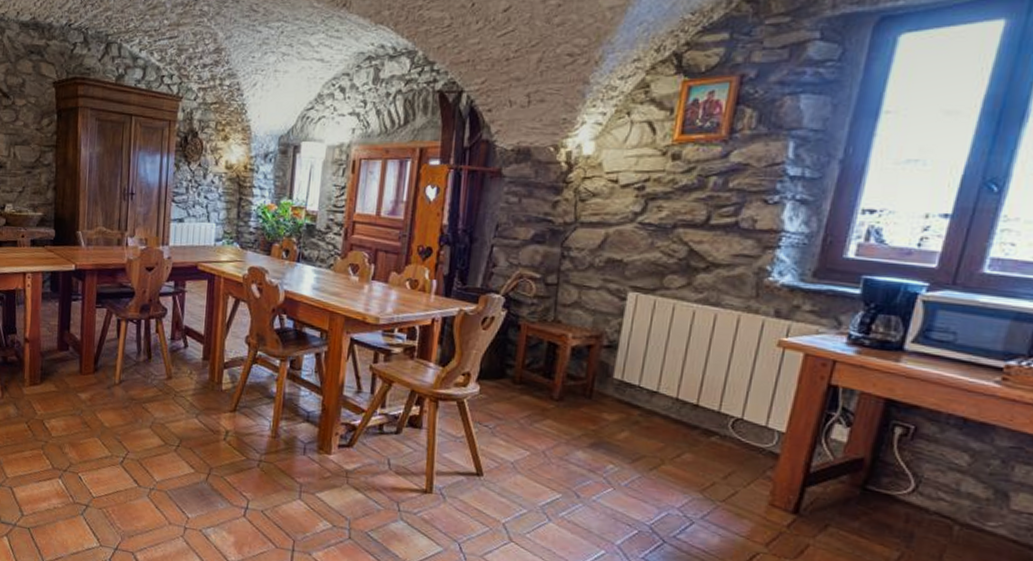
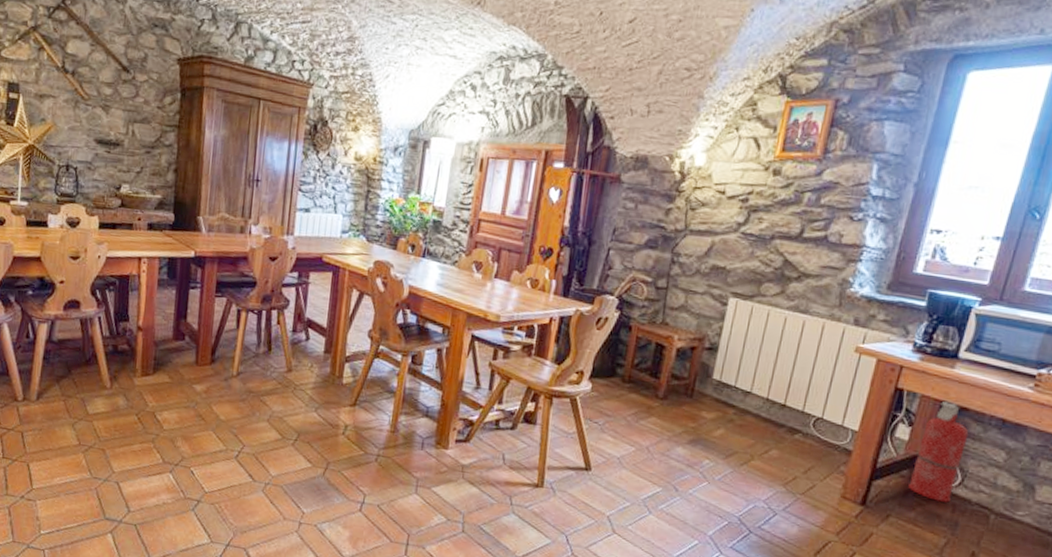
fire extinguisher: none [850,398,922,511] -> present [908,400,969,503]

